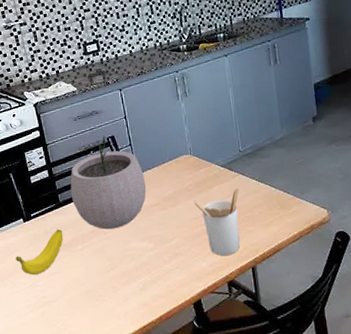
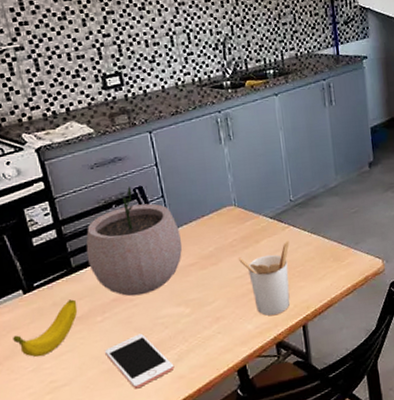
cell phone: none [83,262,140,311] -> present [104,333,175,389]

